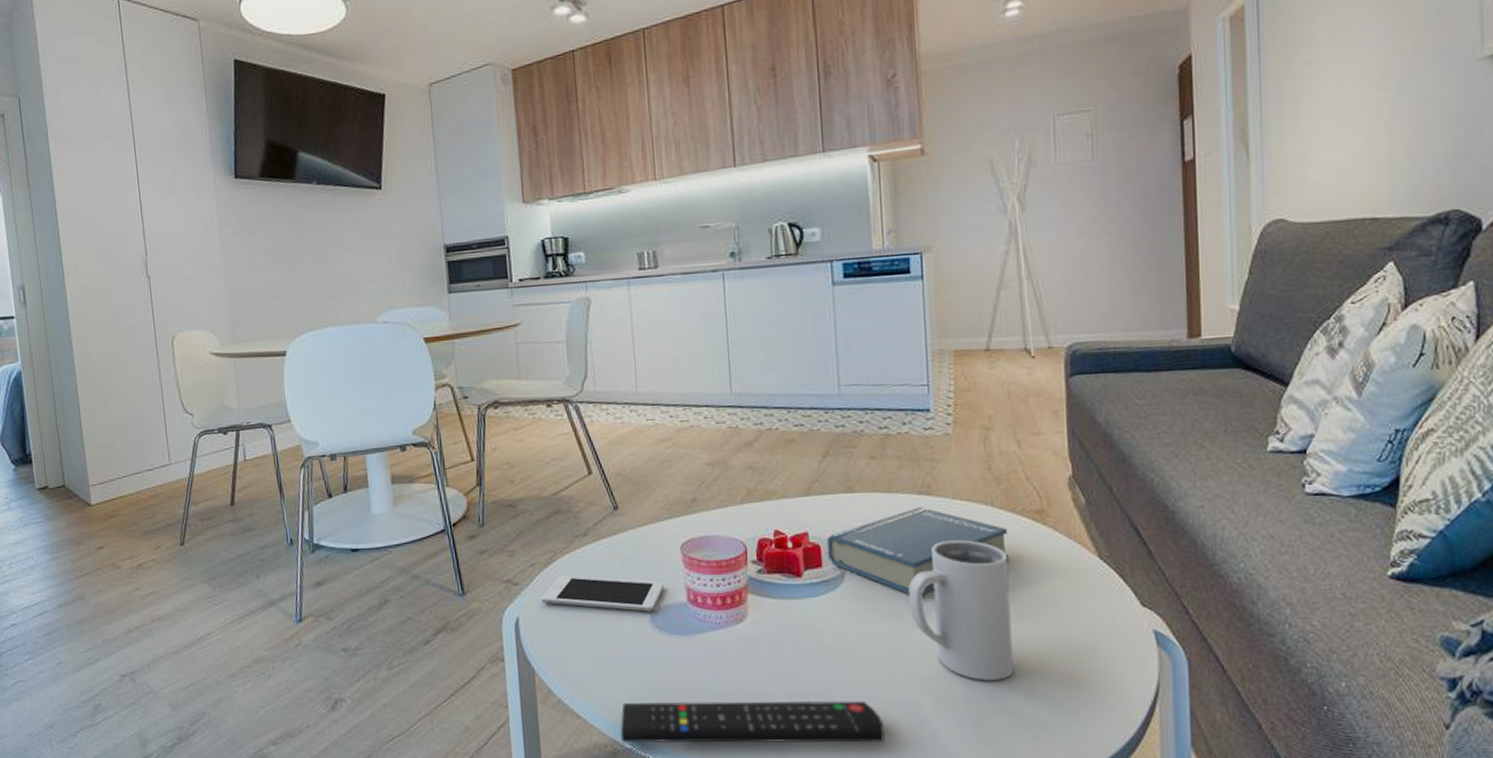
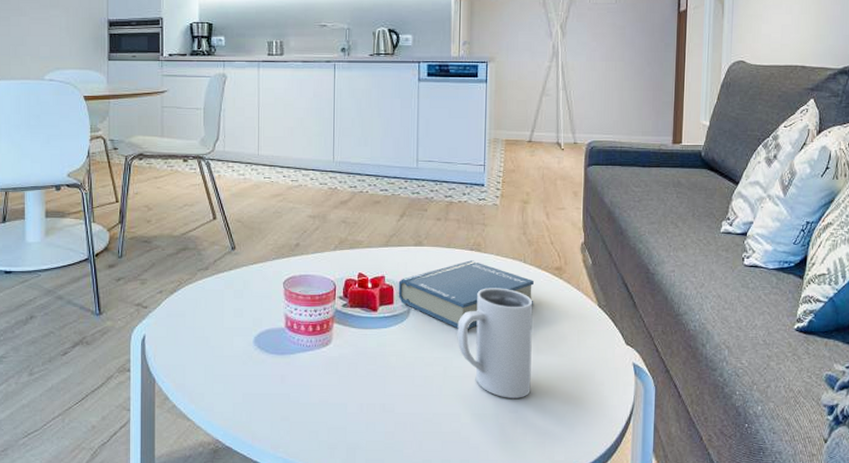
cell phone: present [541,576,664,612] -> none [165,302,267,334]
remote control: present [620,701,885,743] -> none [222,409,431,445]

